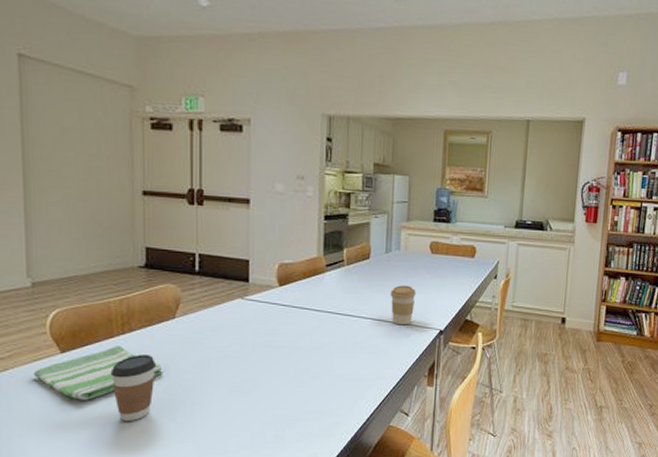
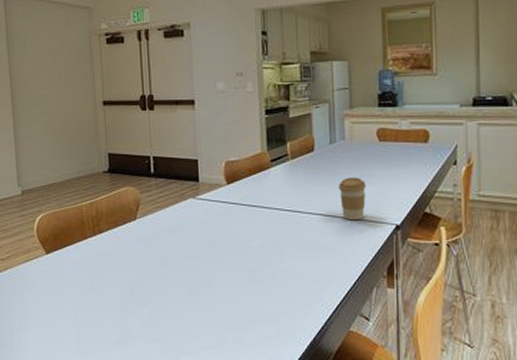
dish towel: present [33,346,163,400] -> none [26,247,129,298]
coffee cup: present [110,355,157,421] -> none [86,255,124,318]

